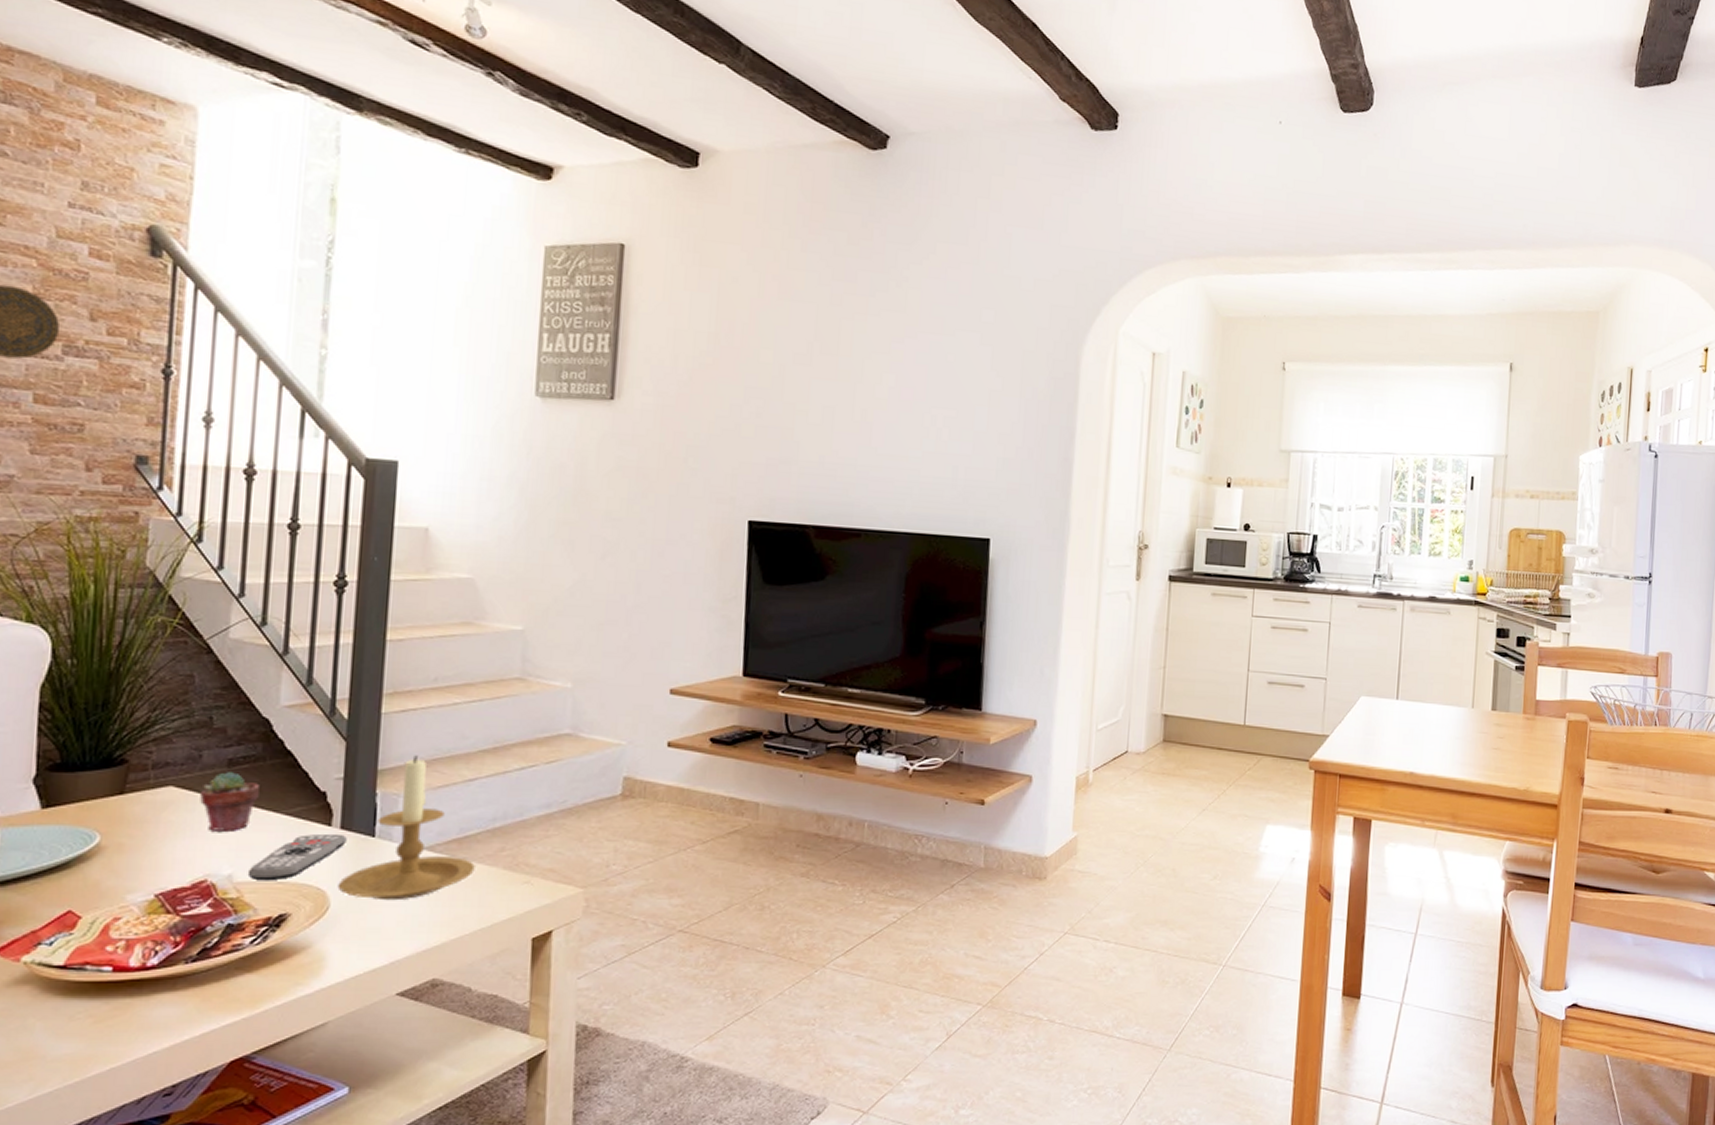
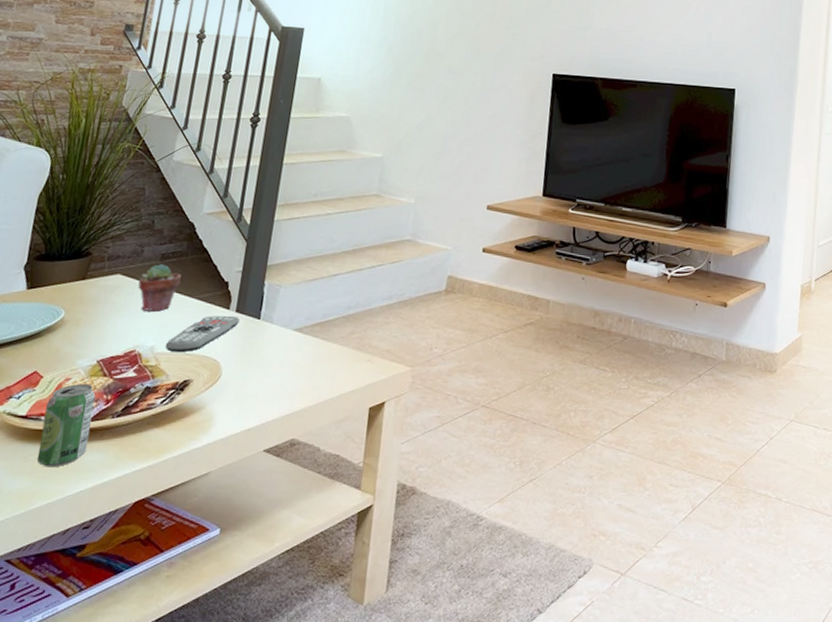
beverage can: none [87,923,159,1026] -> present [36,383,96,468]
candle holder: present [337,755,475,901] -> none [229,254,332,372]

